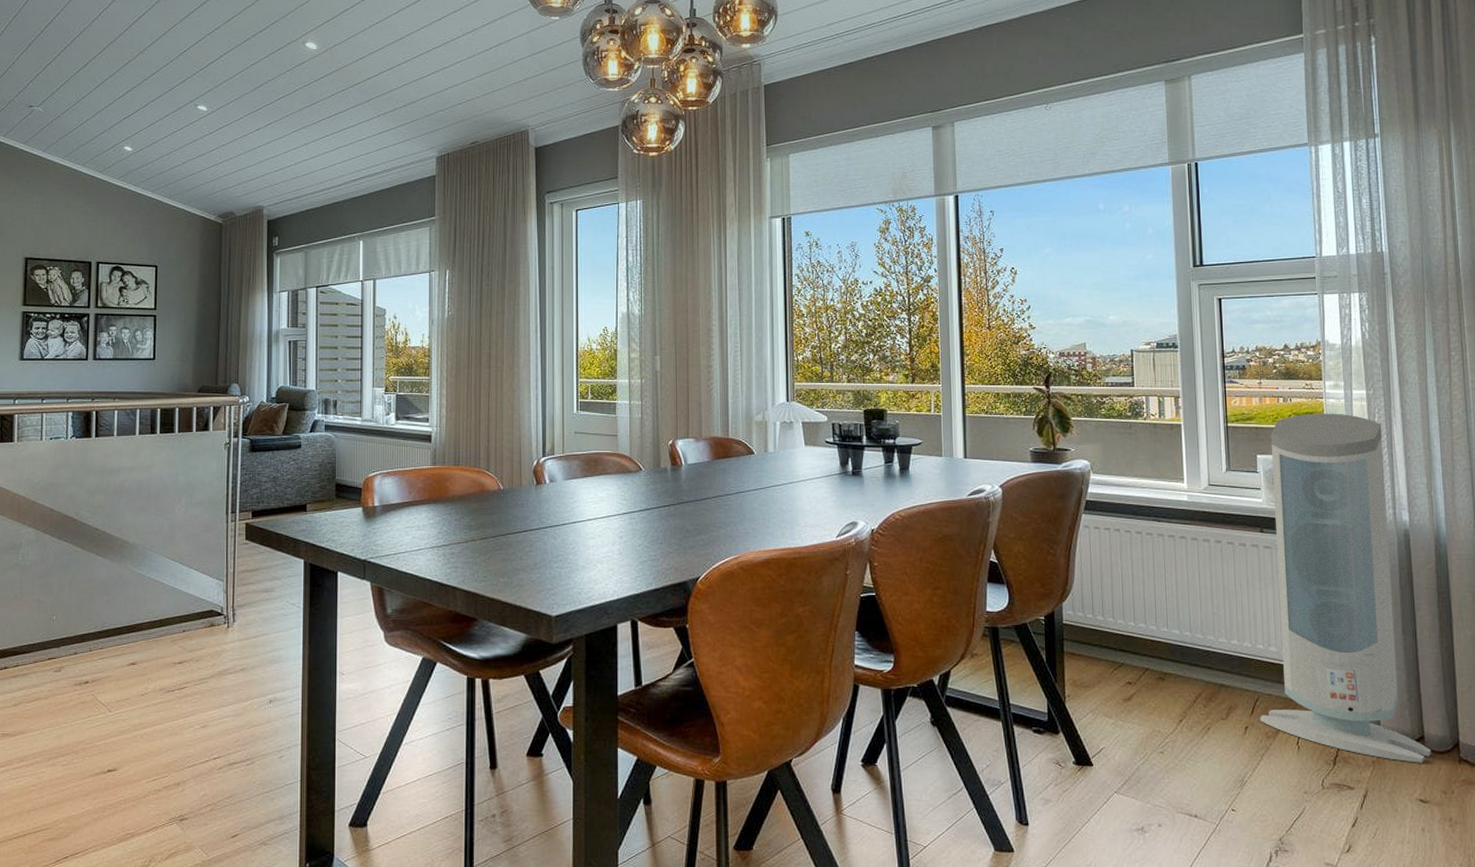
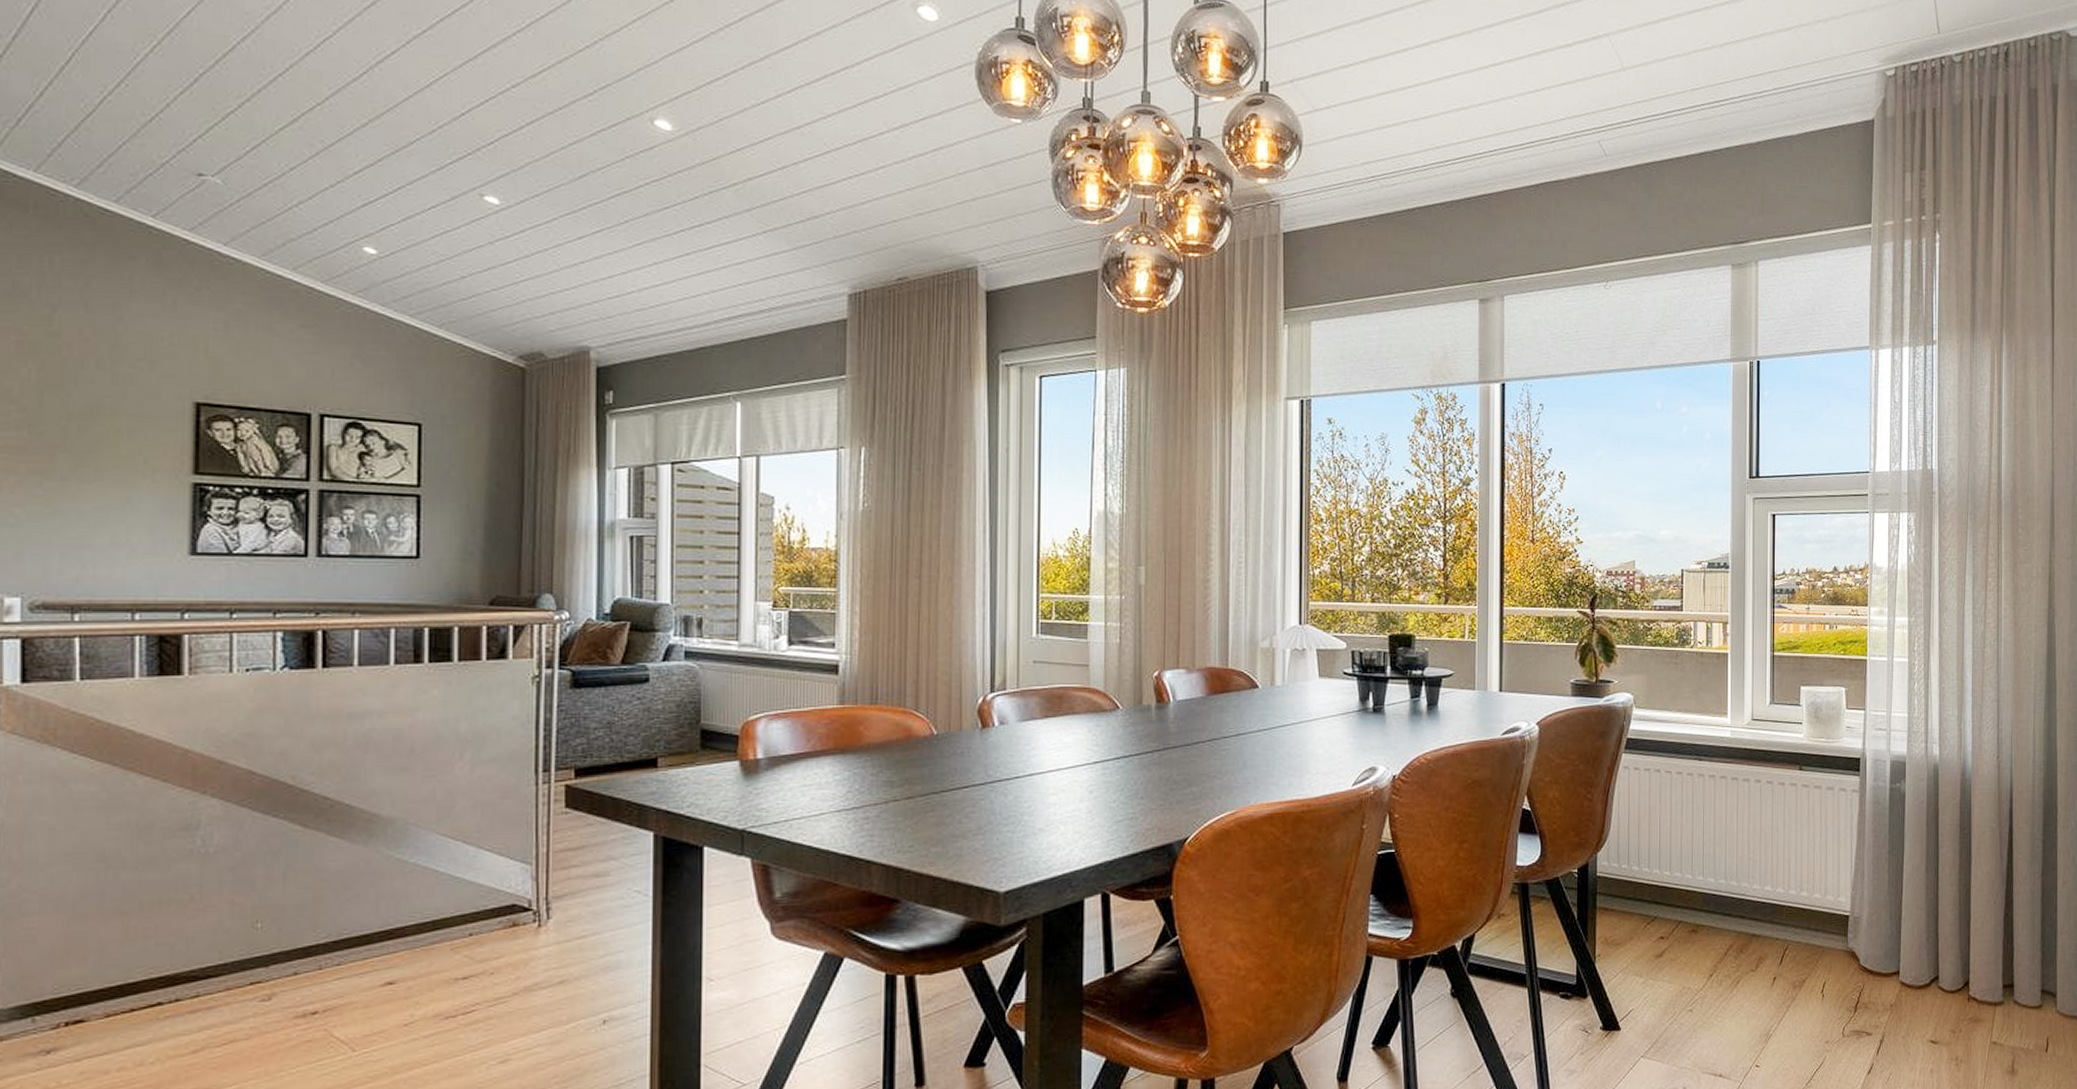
air purifier: present [1260,413,1432,763] -> none [1788,641,1945,1004]

